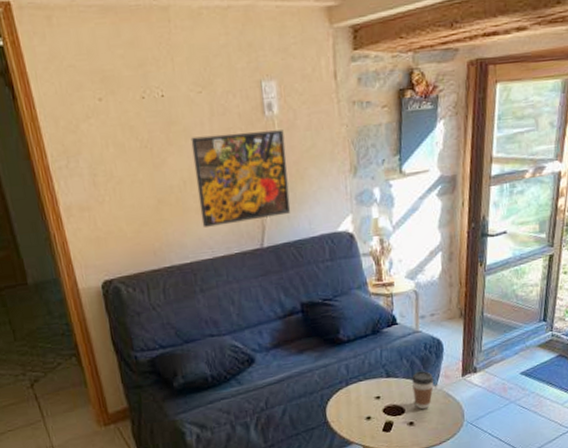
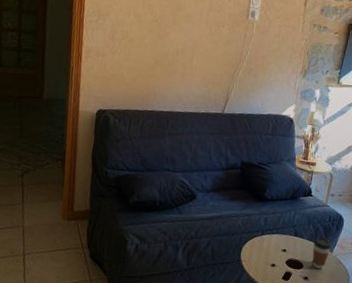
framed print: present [190,130,291,227] -> none [182,22,259,93]

